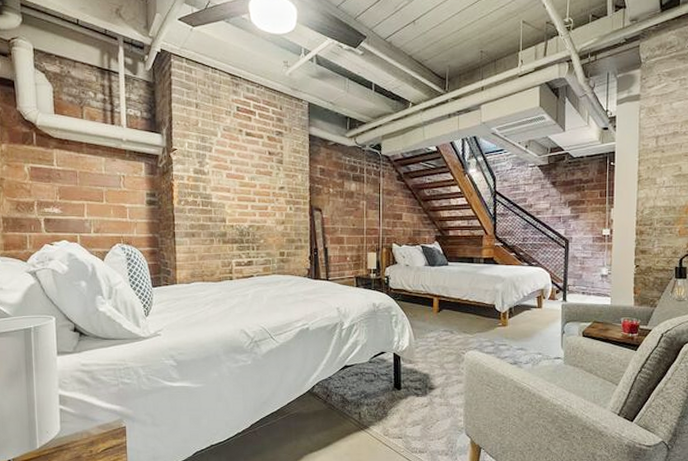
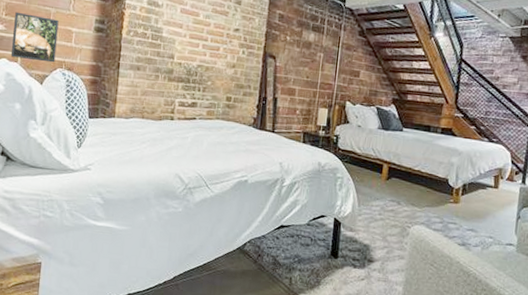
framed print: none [69,194,113,239] -> present [10,11,59,63]

